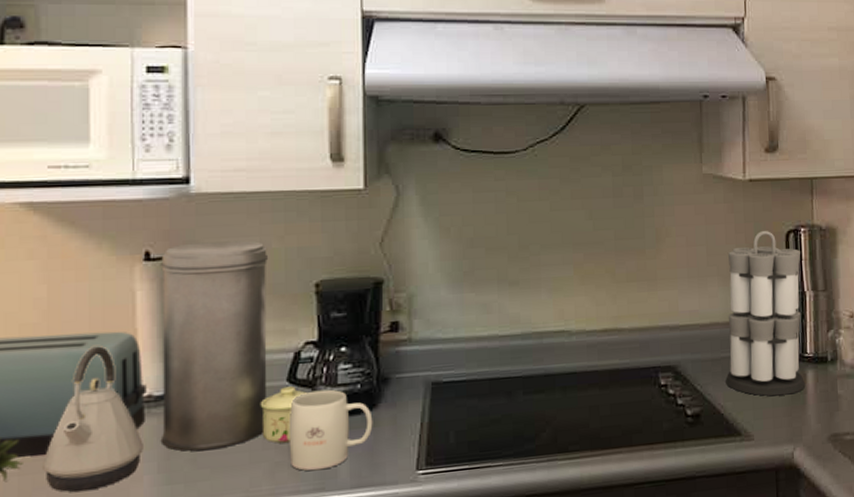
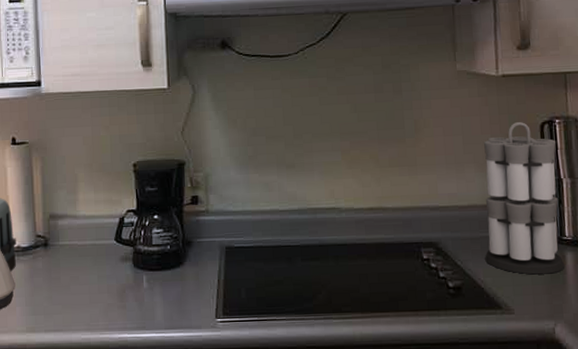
canister: present [159,240,269,452] -> none [22,129,100,291]
sugar bowl: present [260,386,308,444] -> none [95,245,131,290]
mug: present [288,389,373,471] -> none [117,248,181,313]

